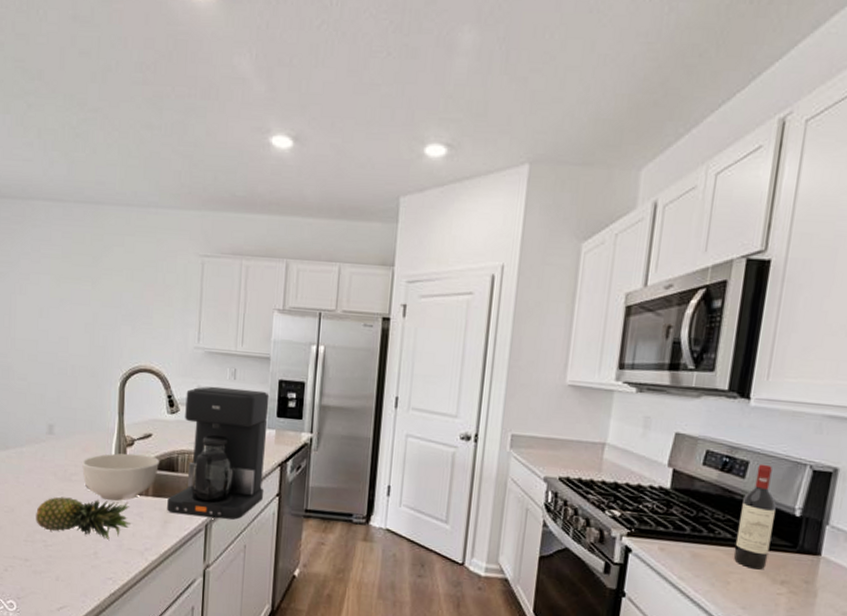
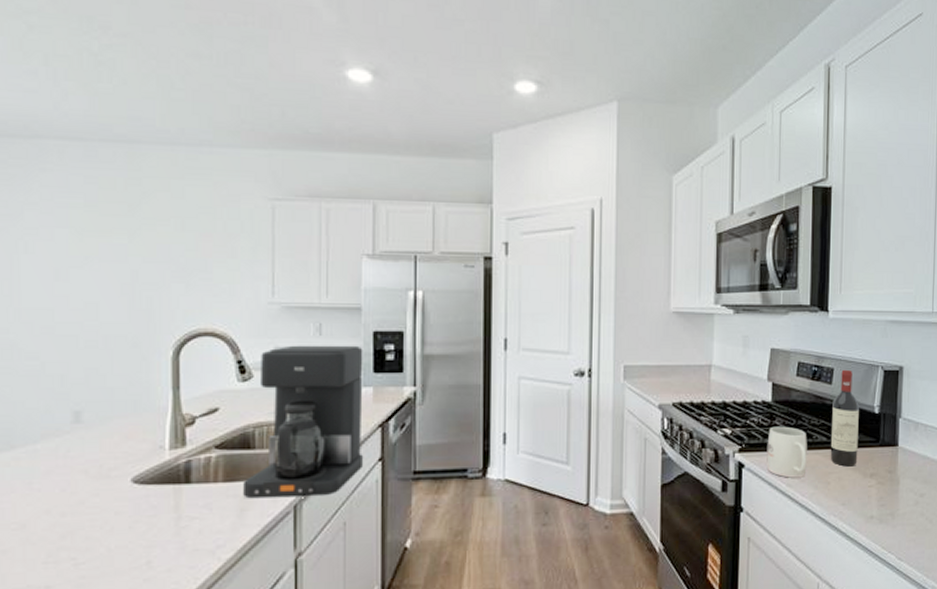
fruit: present [36,496,130,540] -> none [59,494,195,545]
bowl: present [82,453,159,502] -> none [125,434,230,495]
mug: none [657,514,708,573] -> present [766,426,807,478]

